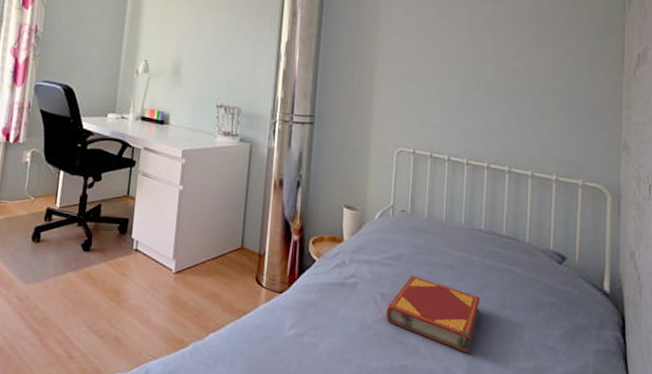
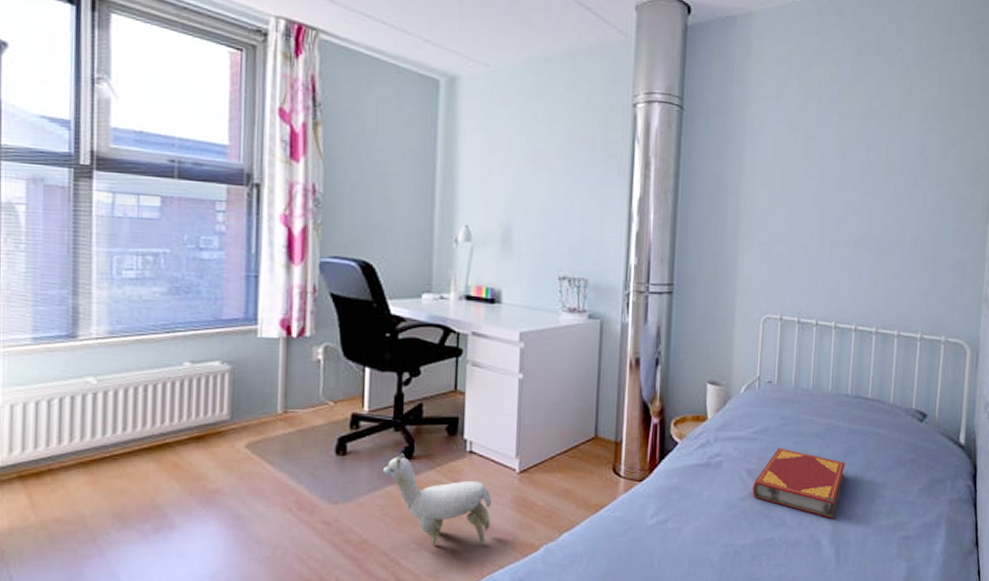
plush toy: none [65,244,151,336] -> present [382,452,491,546]

